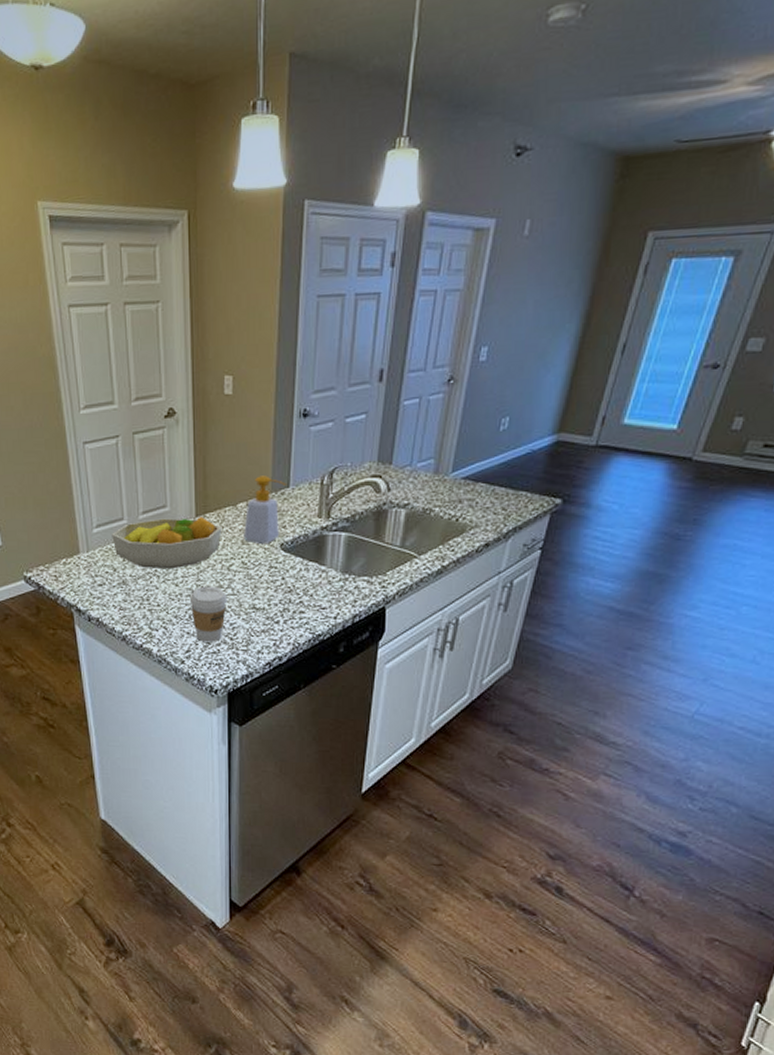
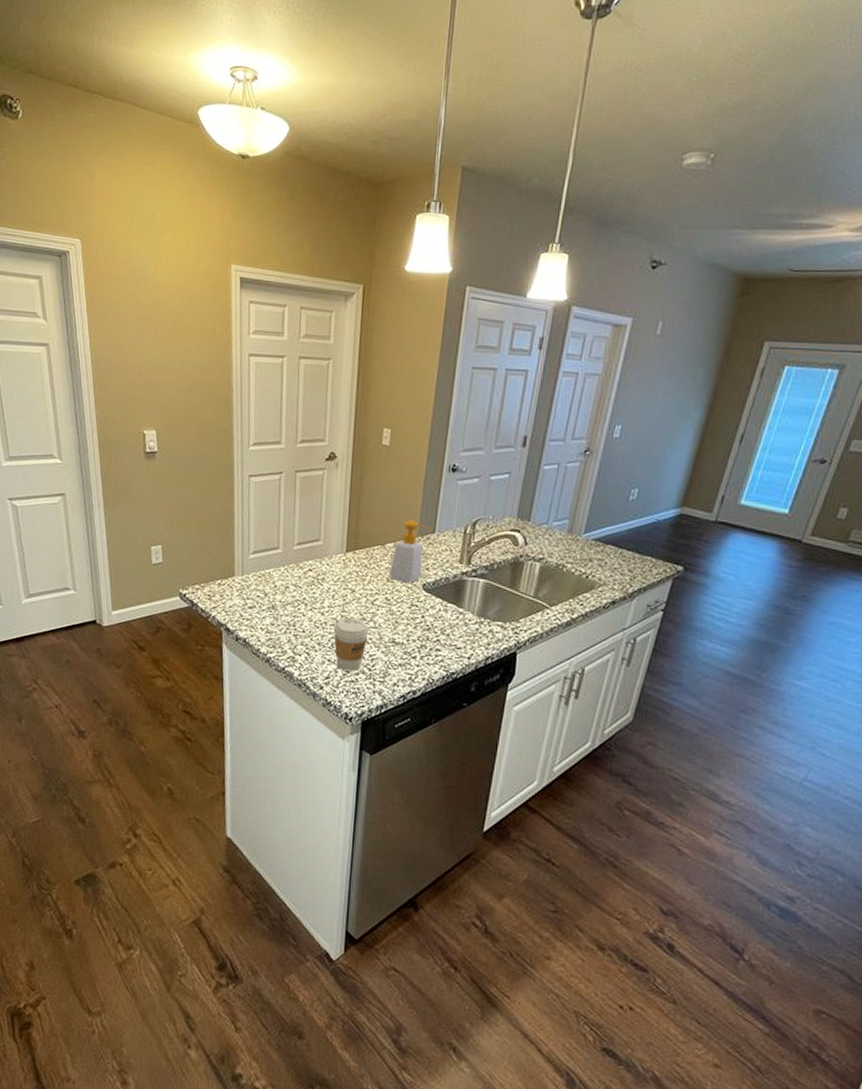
fruit bowl: present [112,516,222,570] -> none [266,550,370,599]

